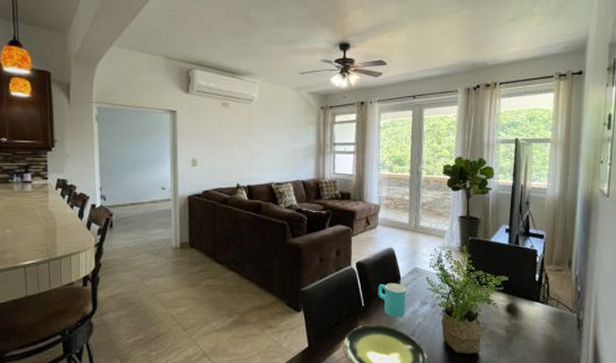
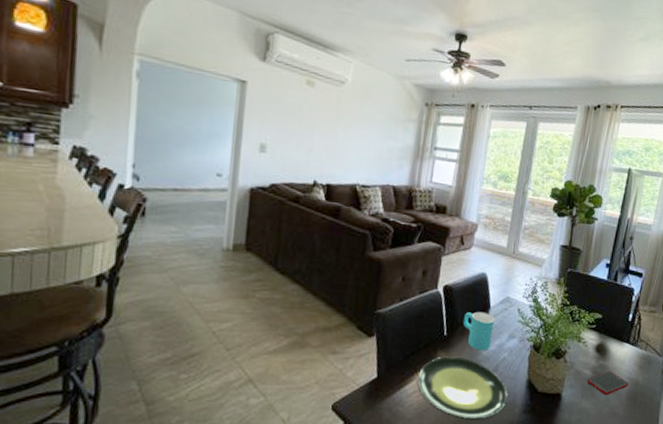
cell phone: none [502,330,545,353] -> present [587,371,629,395]

